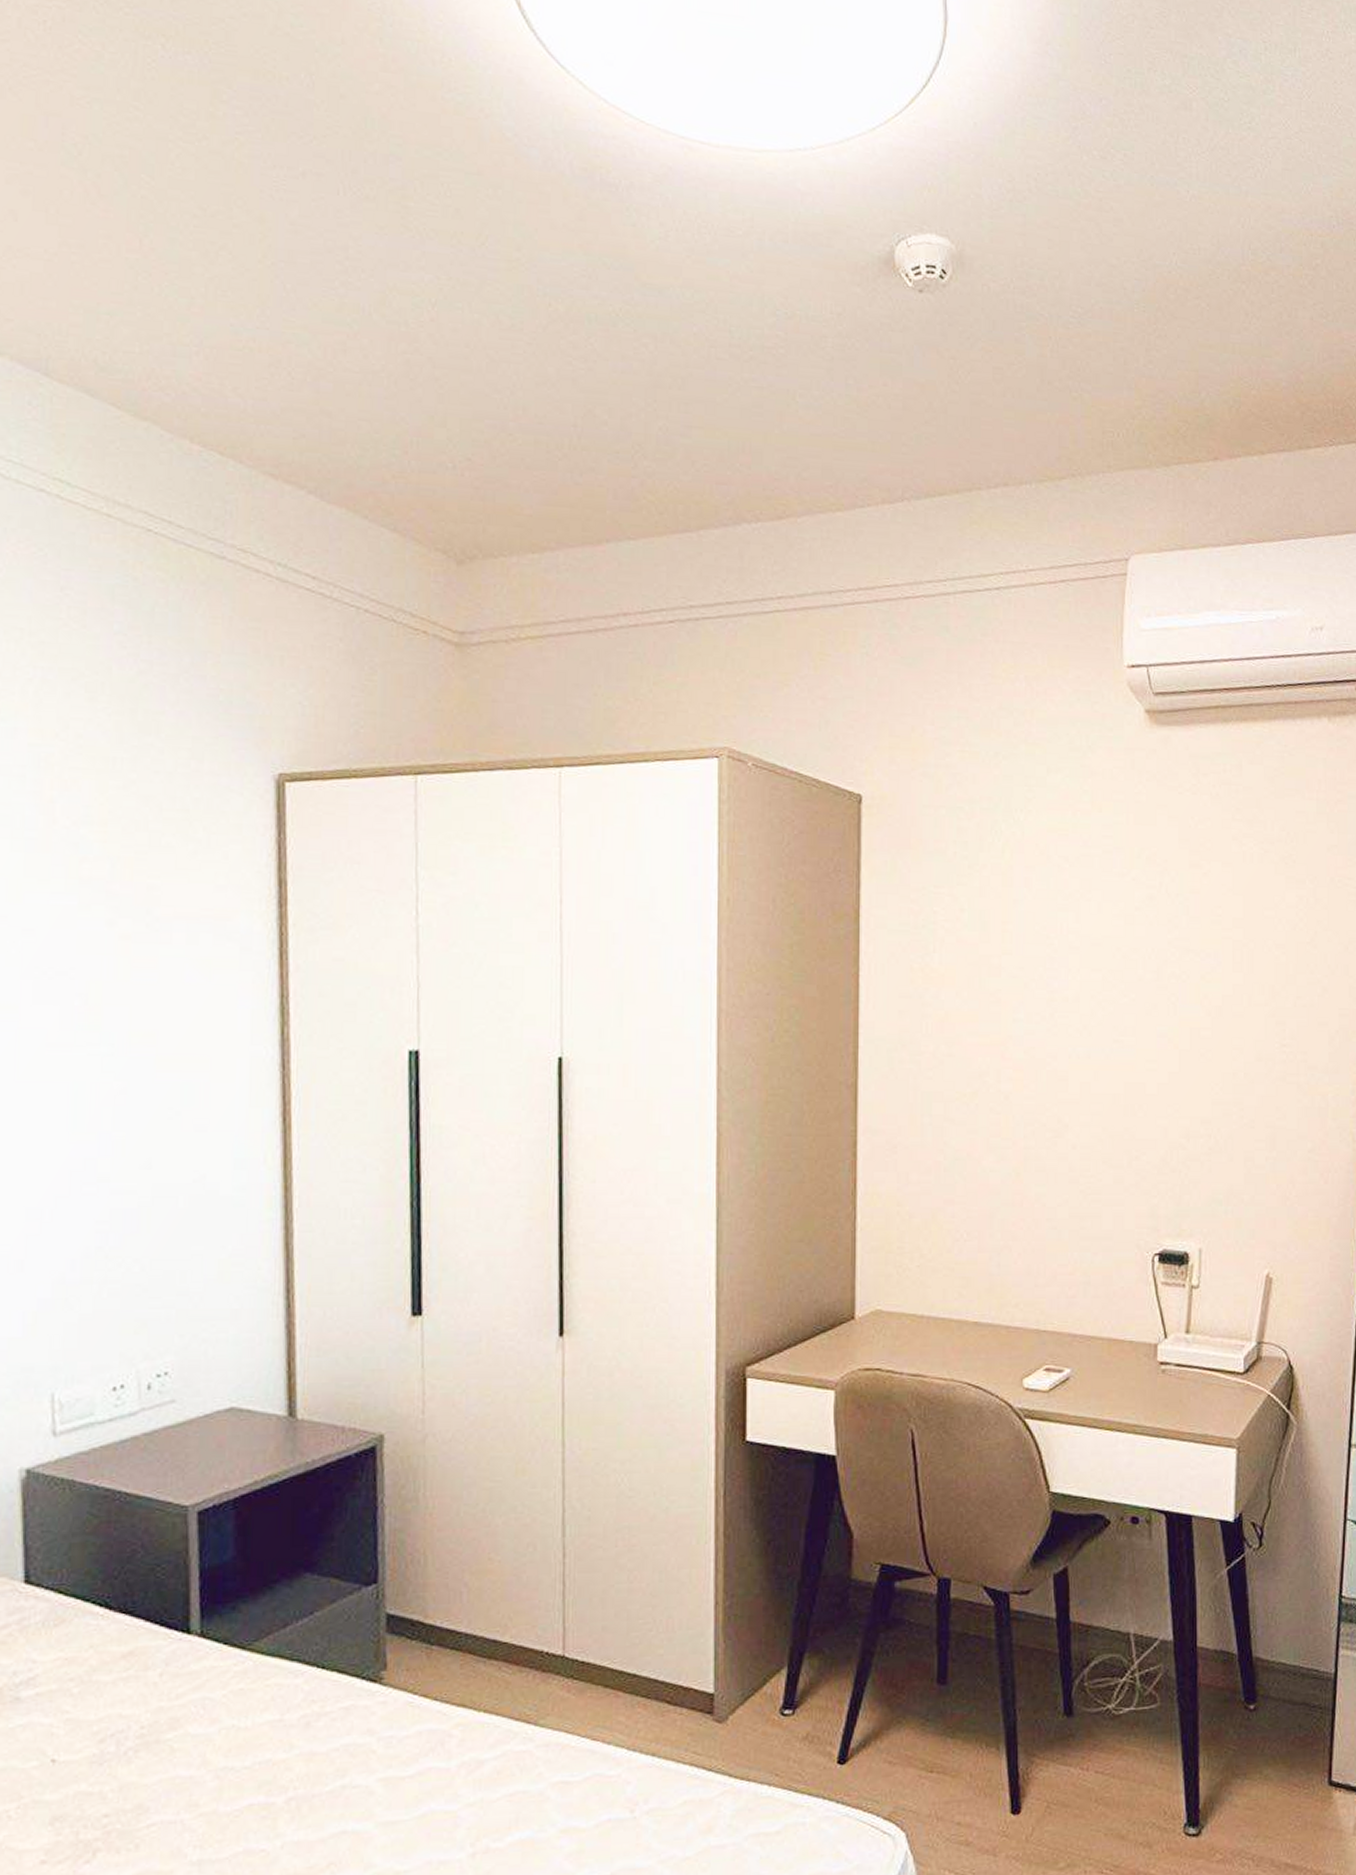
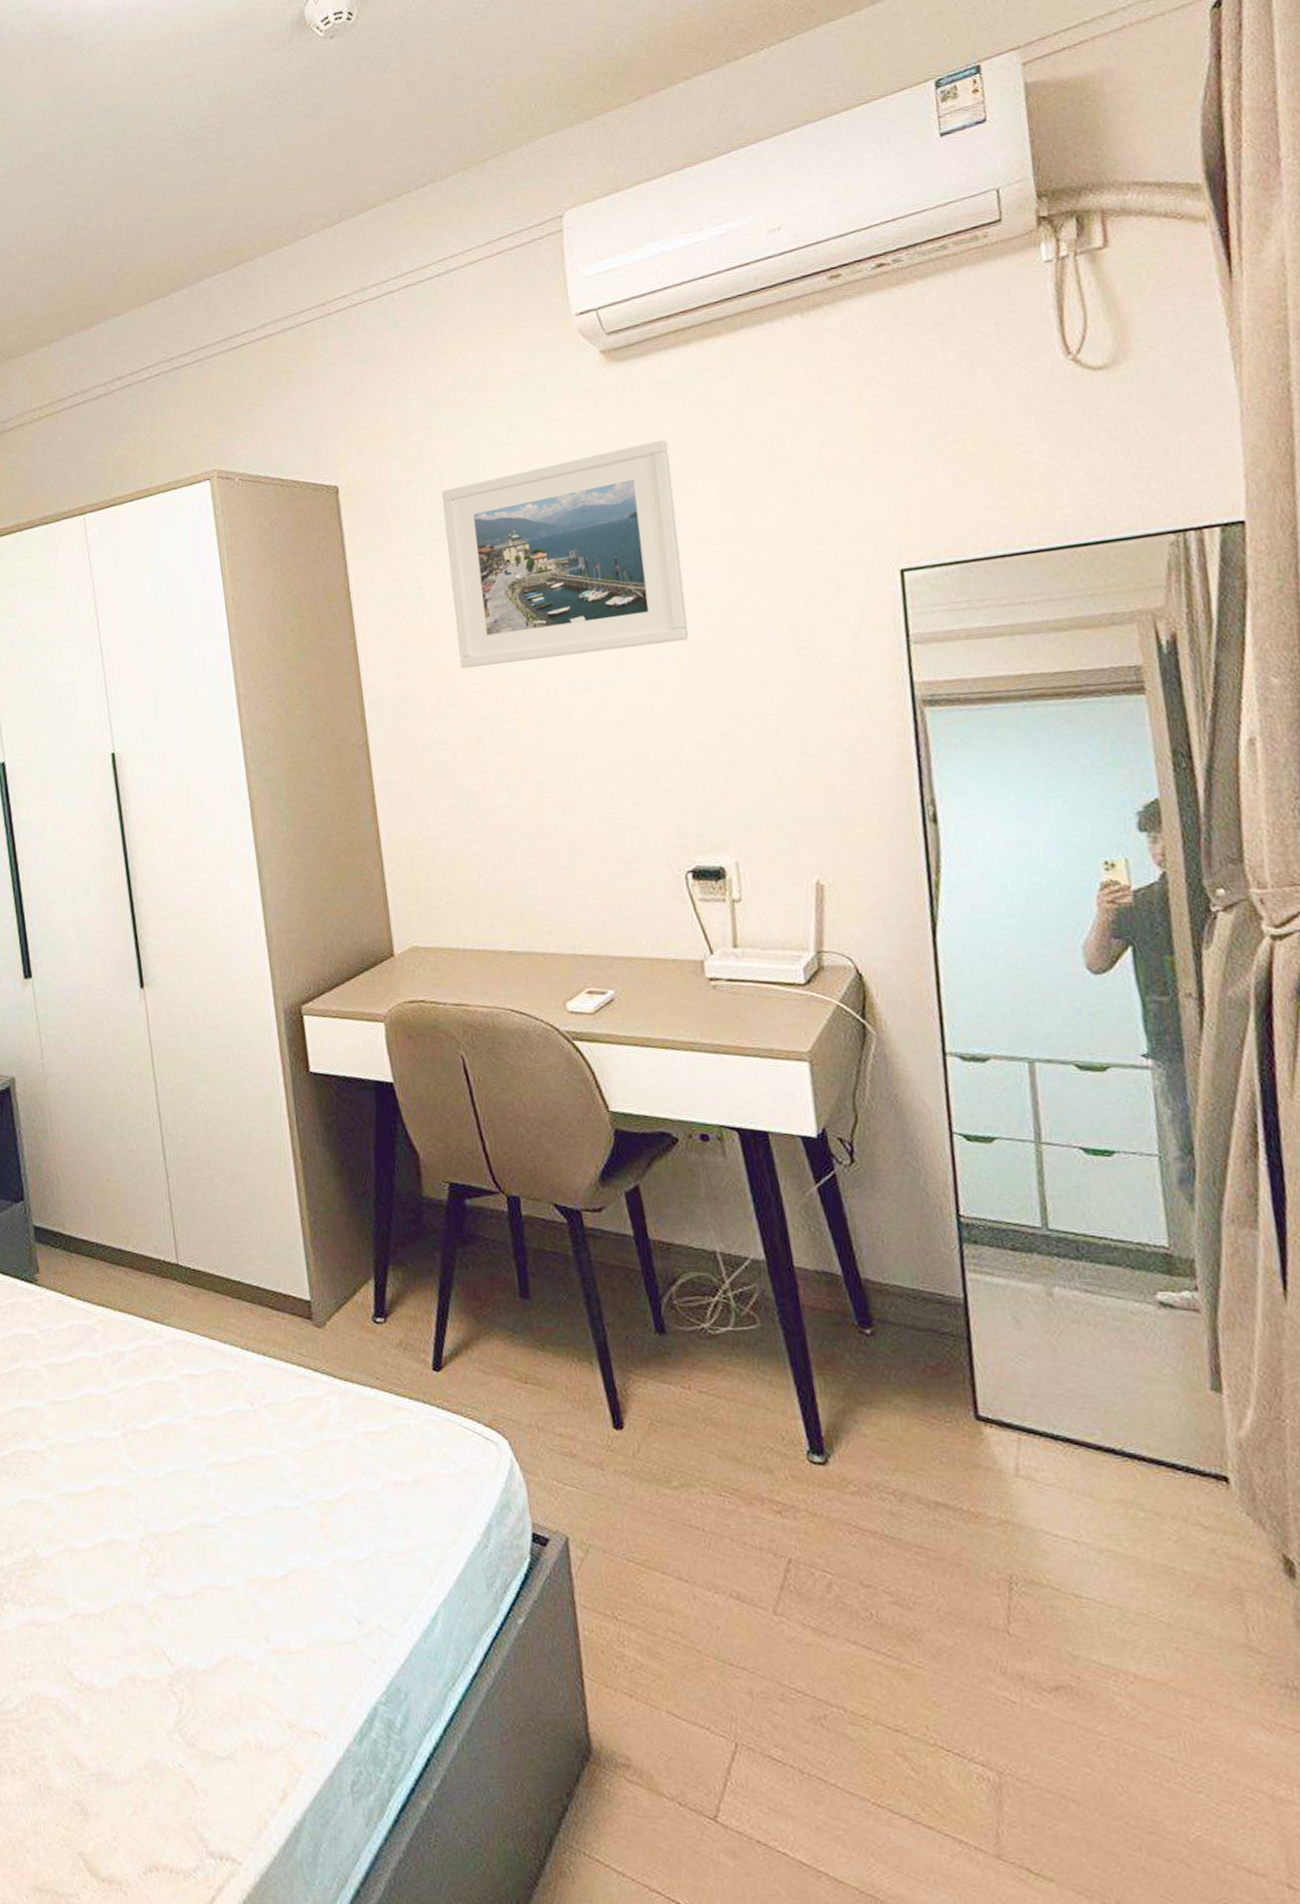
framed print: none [966,814,1194,1022] -> present [441,439,689,668]

